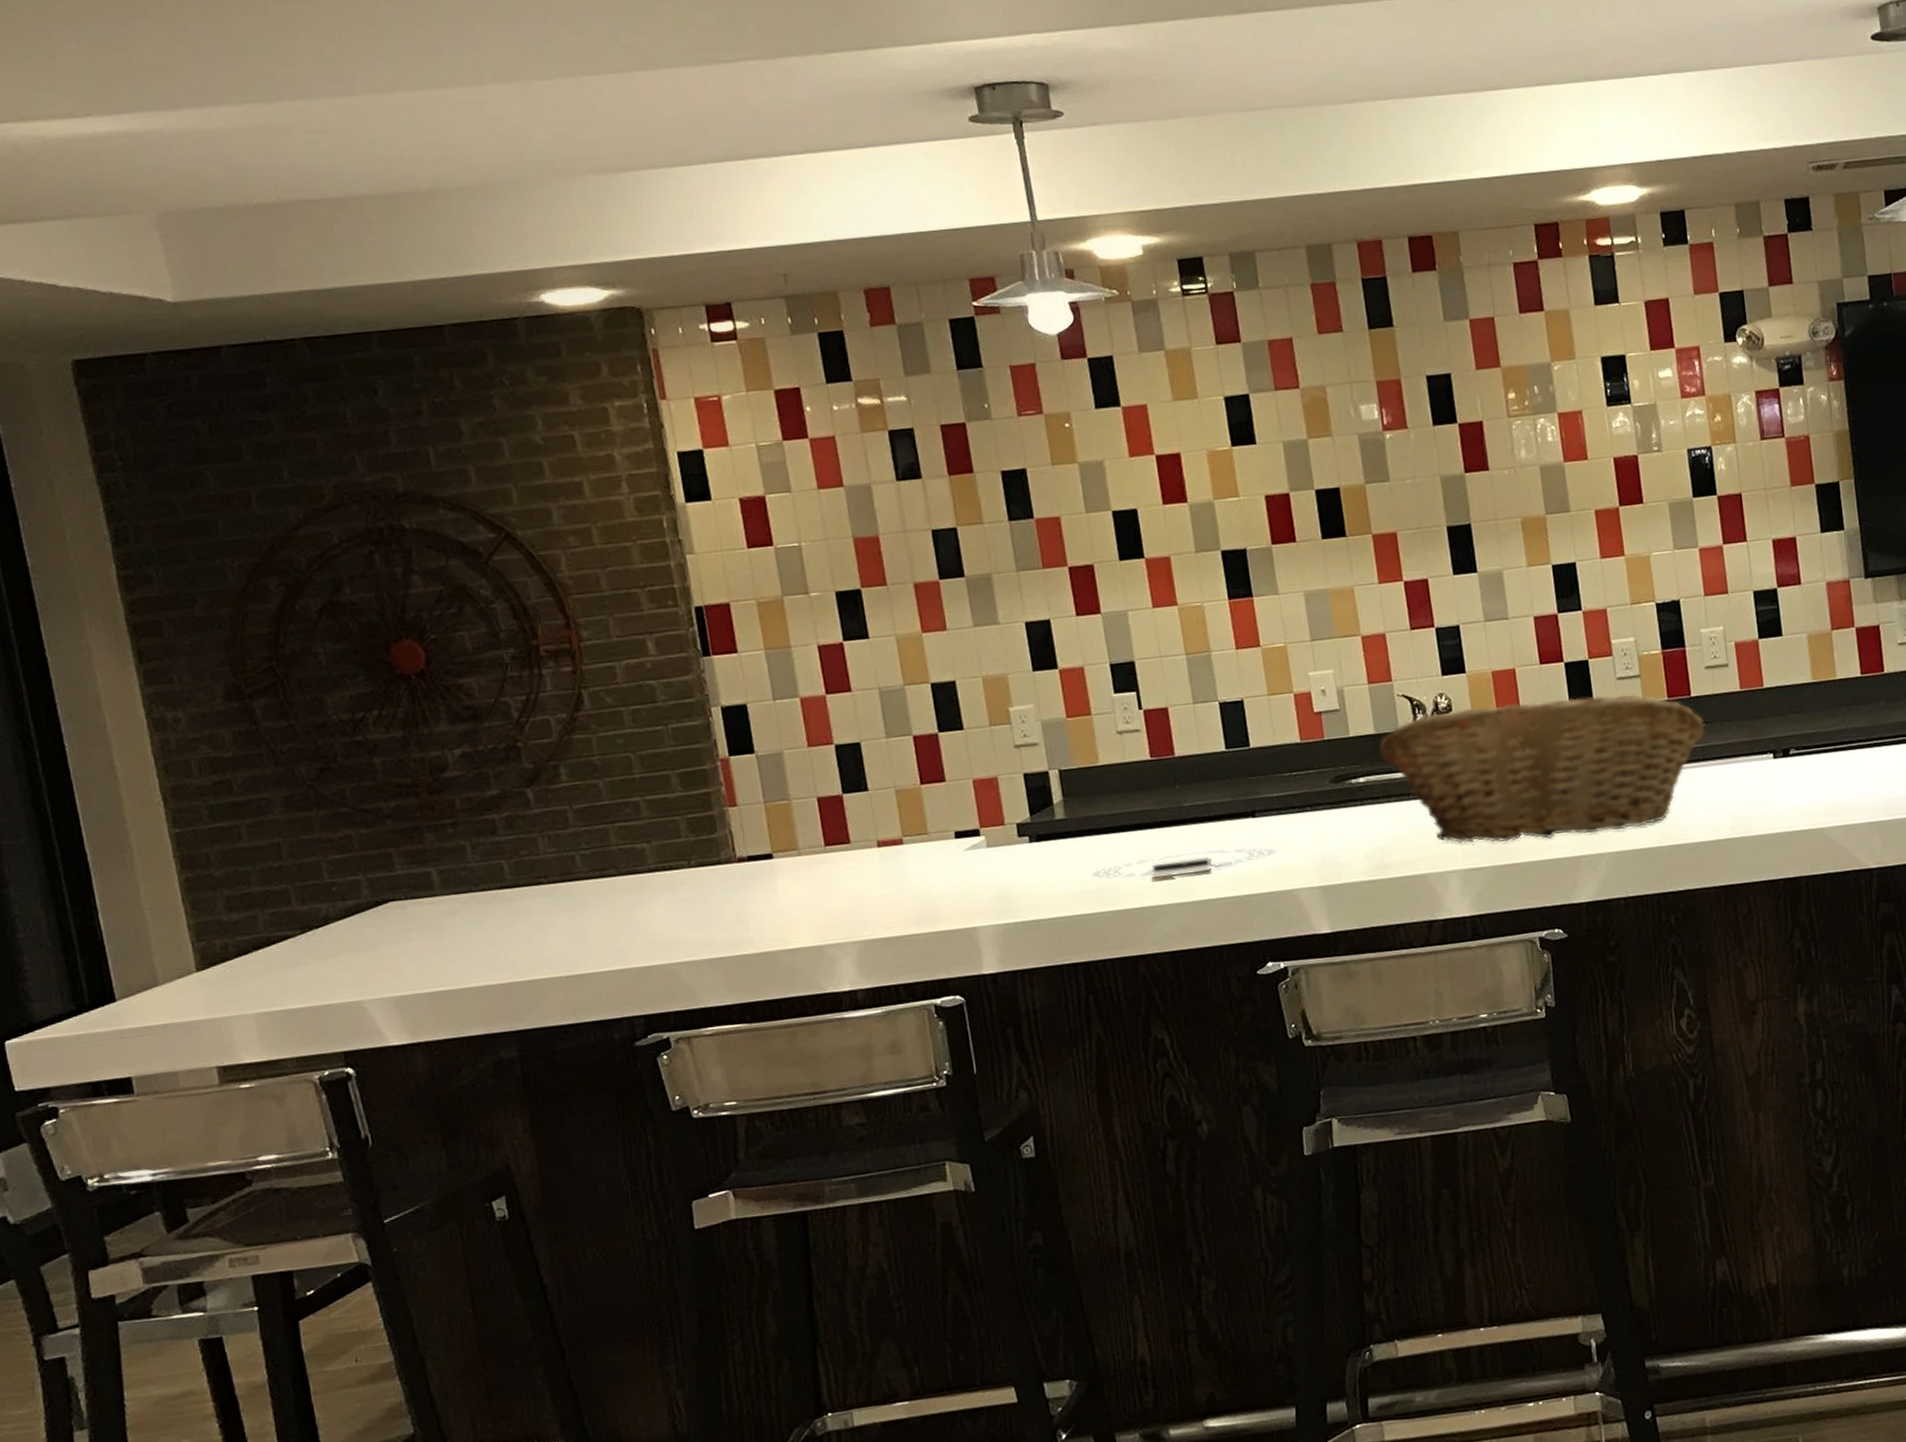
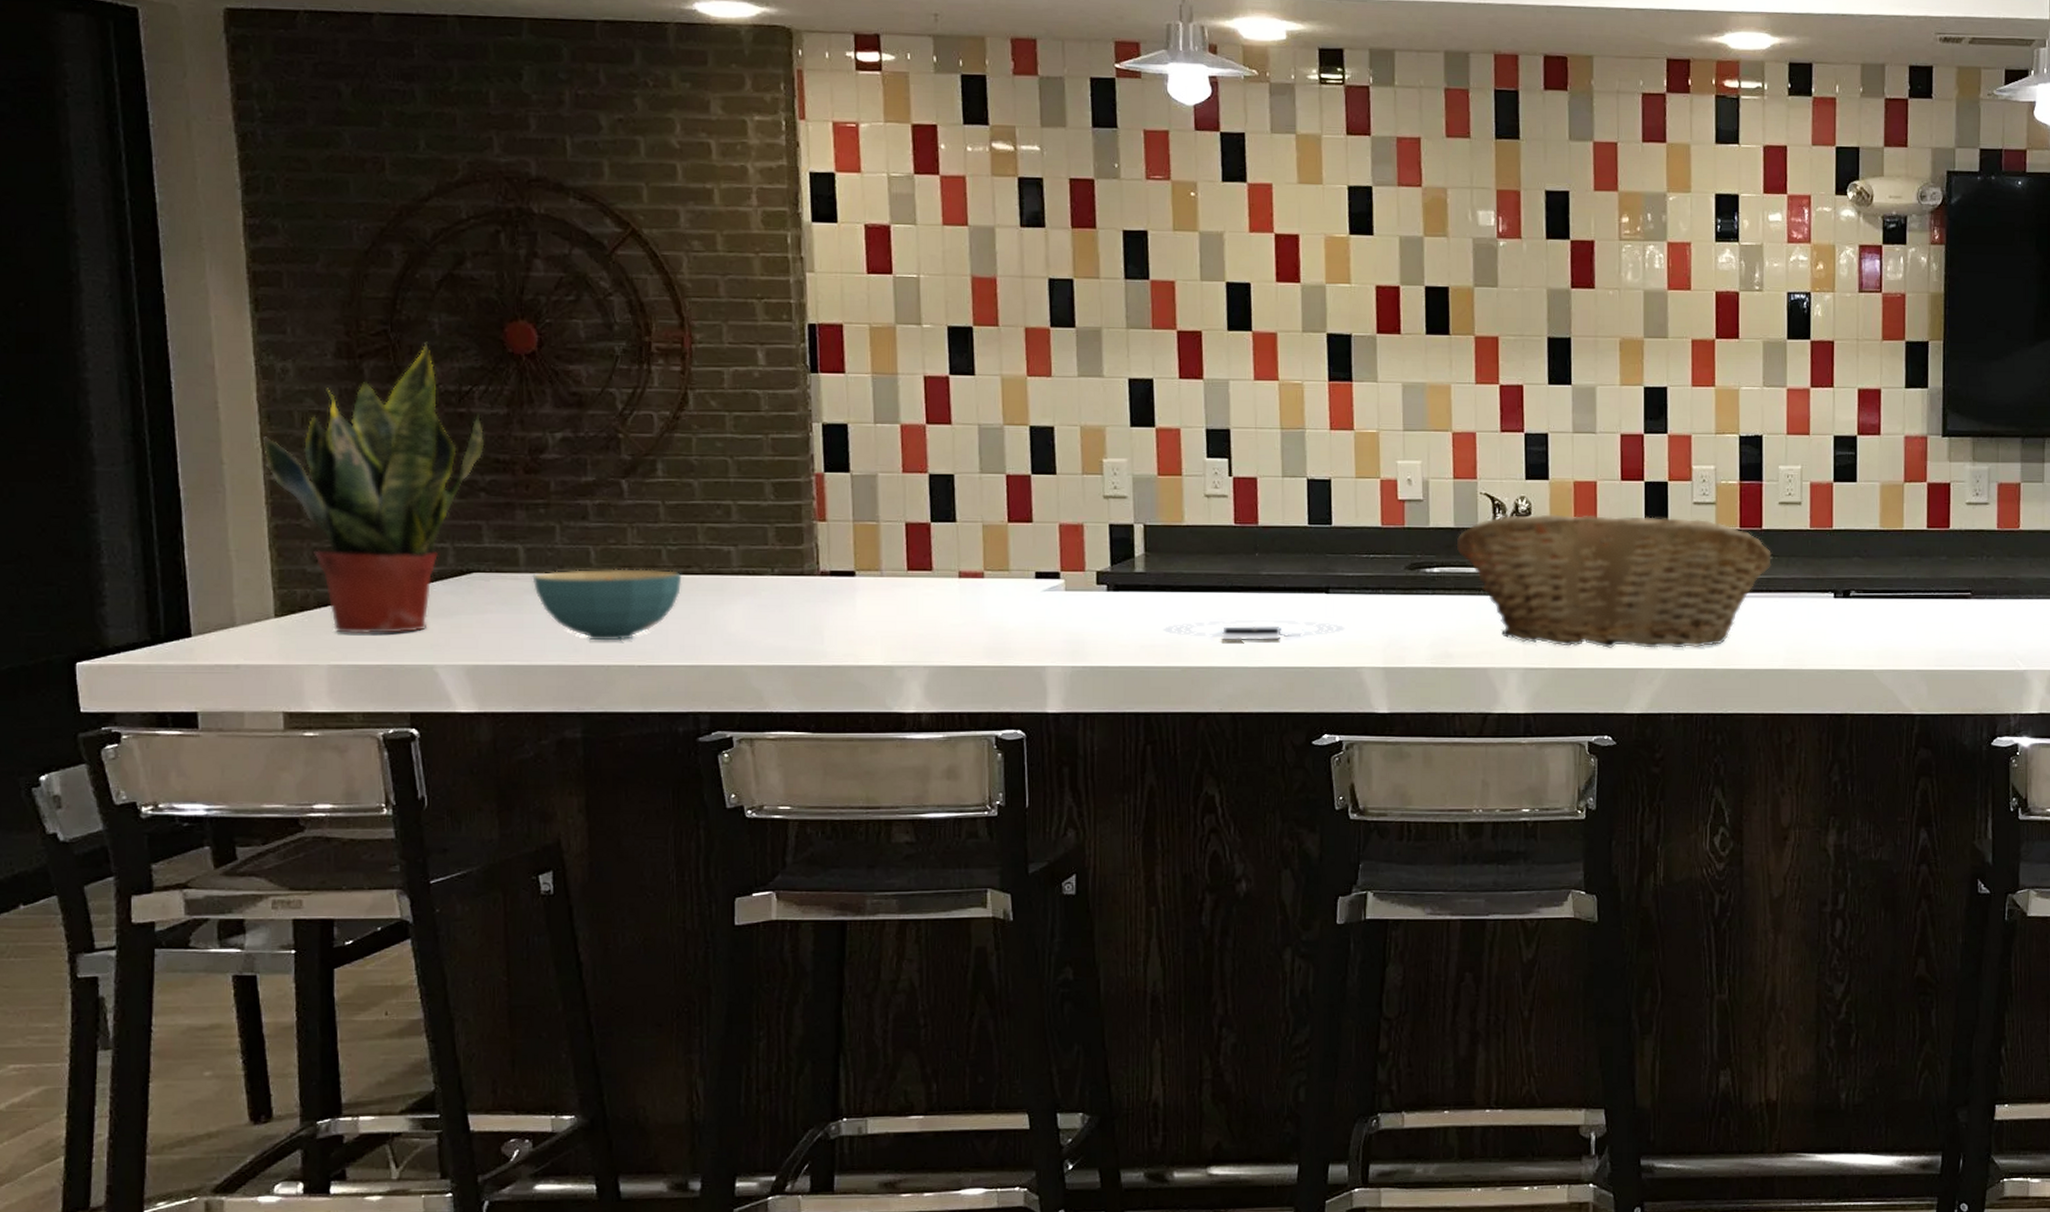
potted plant: none [163,673,385,980] -> present [263,341,485,633]
cereal bowl: none [448,875,600,957] -> present [532,569,682,641]

